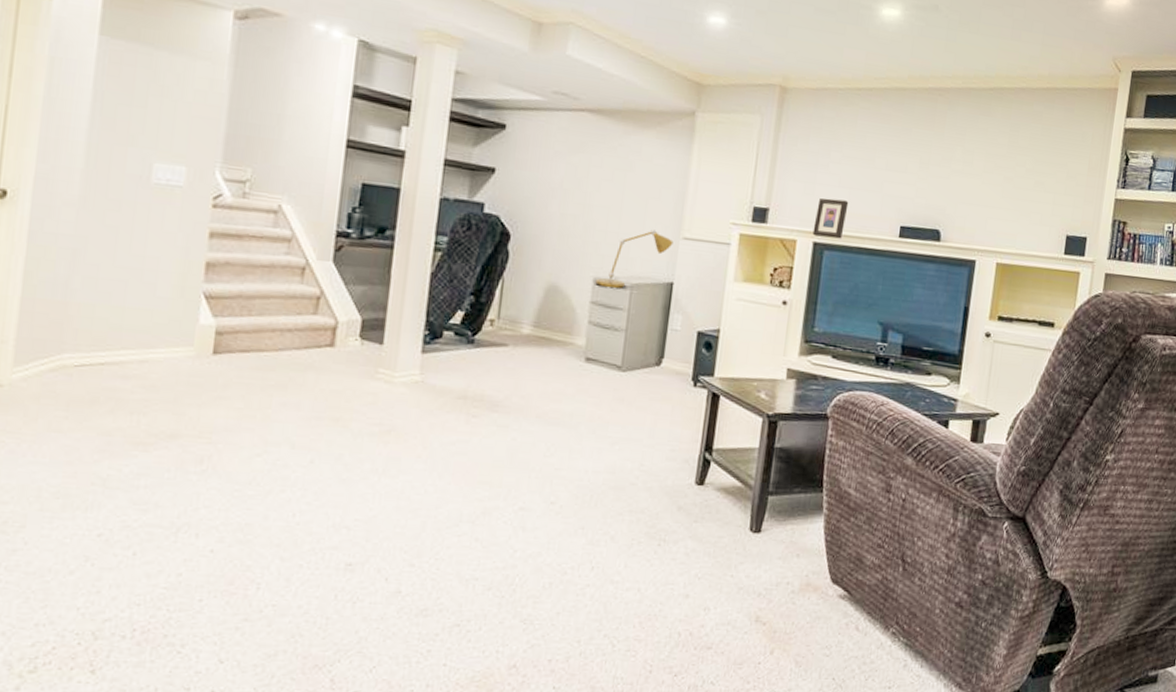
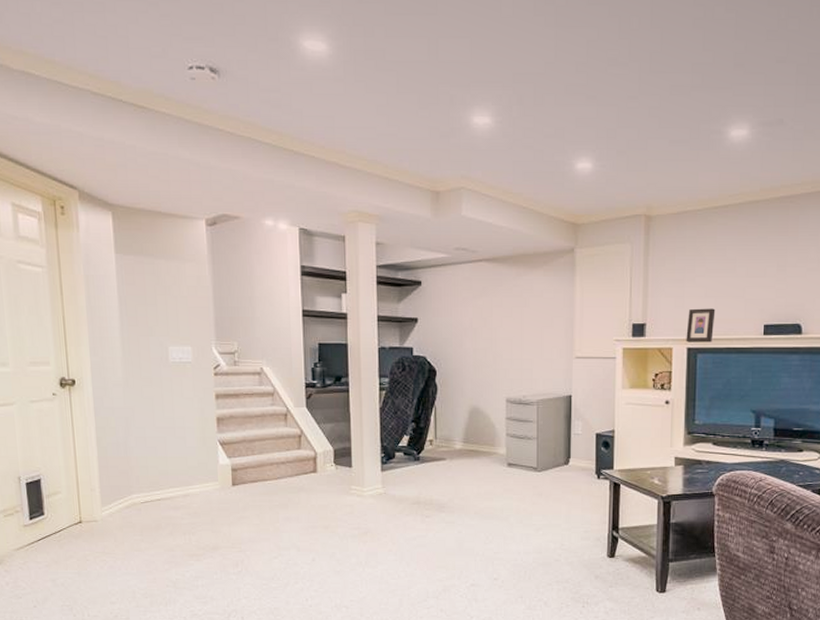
desk lamp: present [595,229,674,289] -> none [508,353,568,406]

